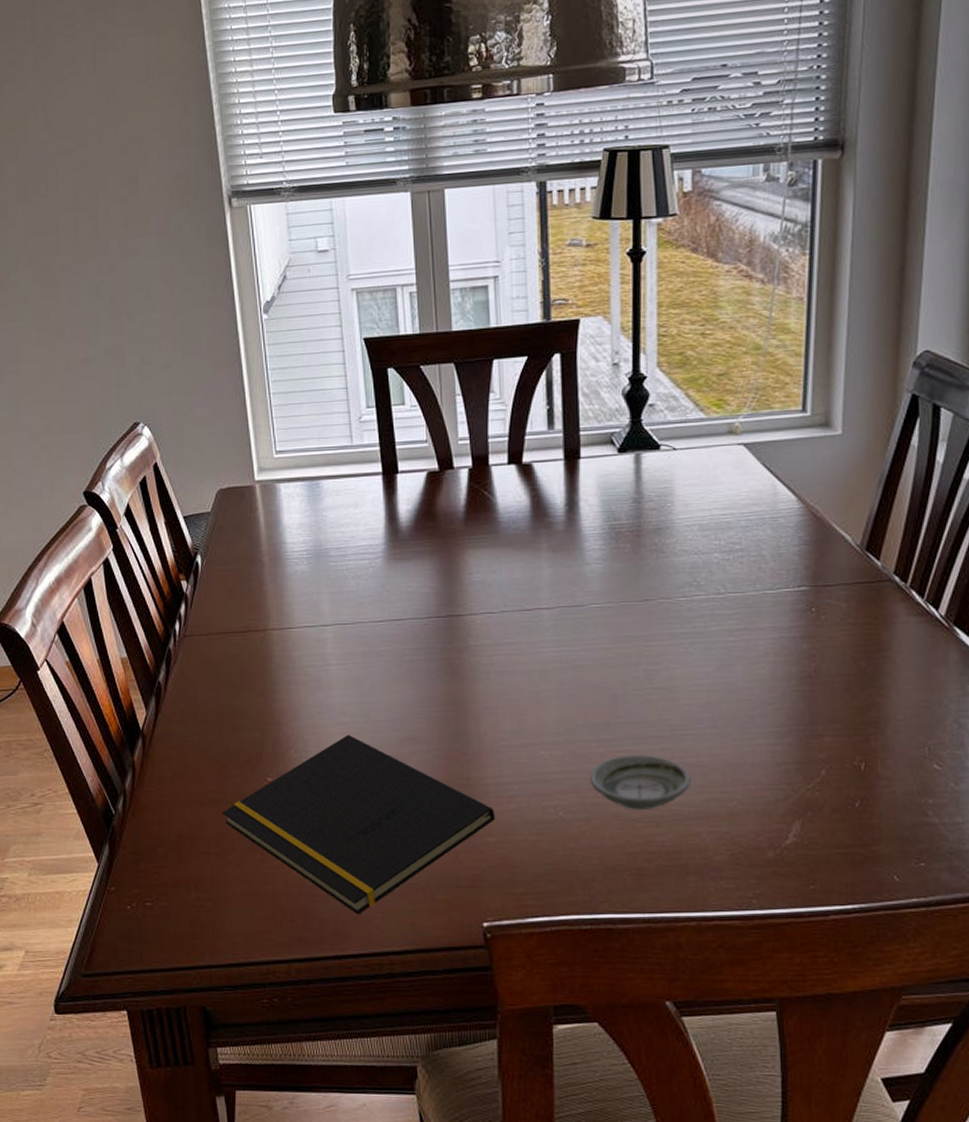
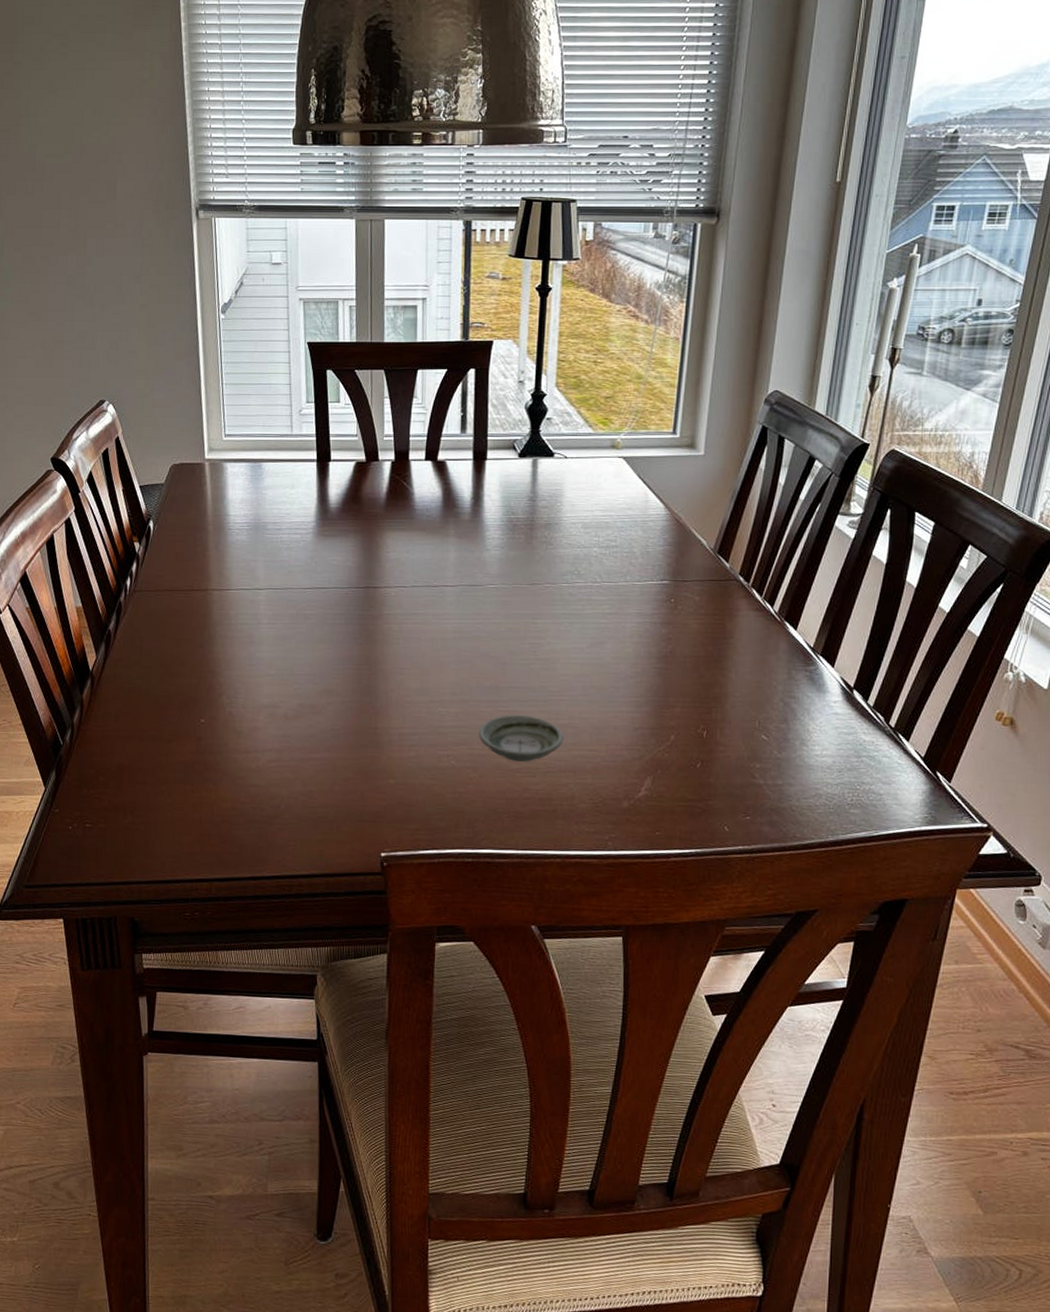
notepad: present [222,735,495,915] -> none [158,685,396,842]

